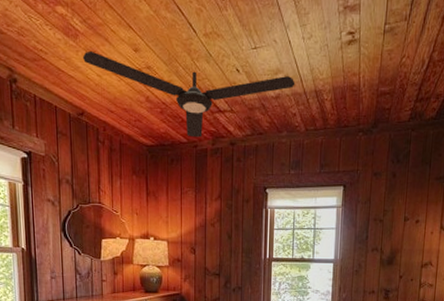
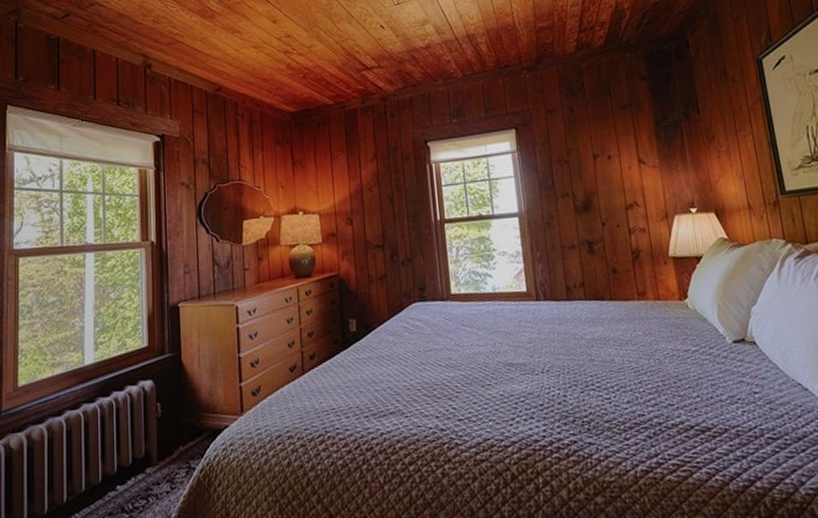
ceiling fan: present [82,50,295,138] -> none [219,25,445,99]

